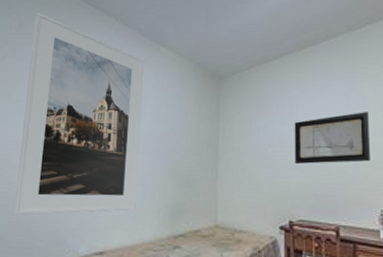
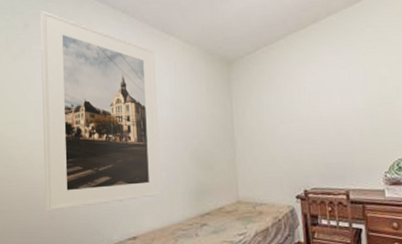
wall art: present [294,112,370,164] -> none [302,83,373,137]

